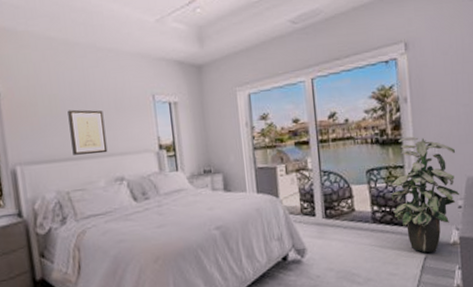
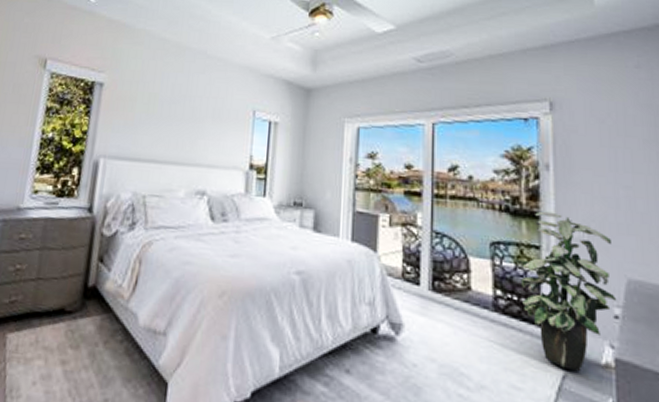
wall art: present [67,109,108,156] -> none [159,111,199,162]

